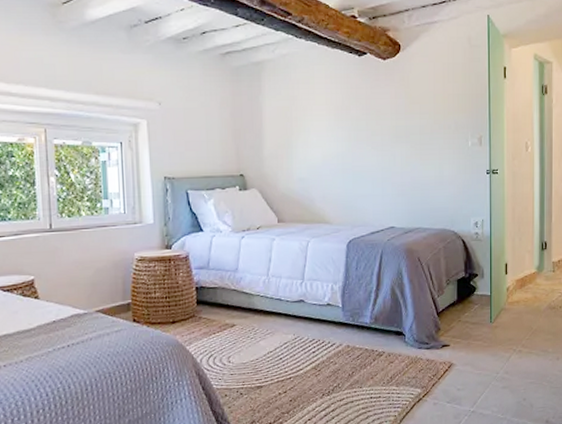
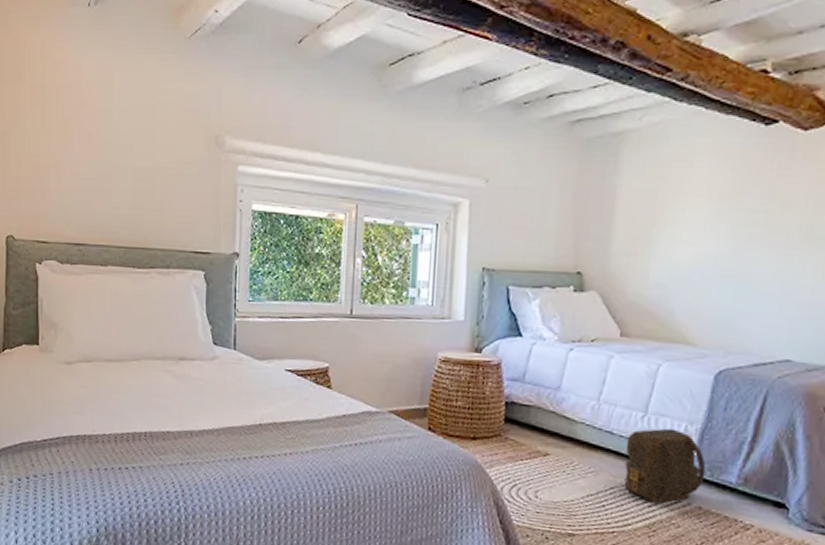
backpack: none [291,289,349,349] -> present [624,428,706,503]

